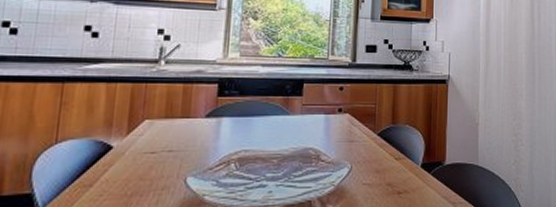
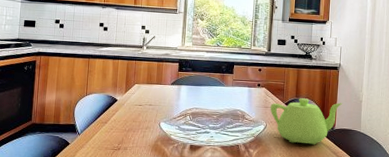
teapot: none [356,125,455,190] -> present [270,98,343,145]

